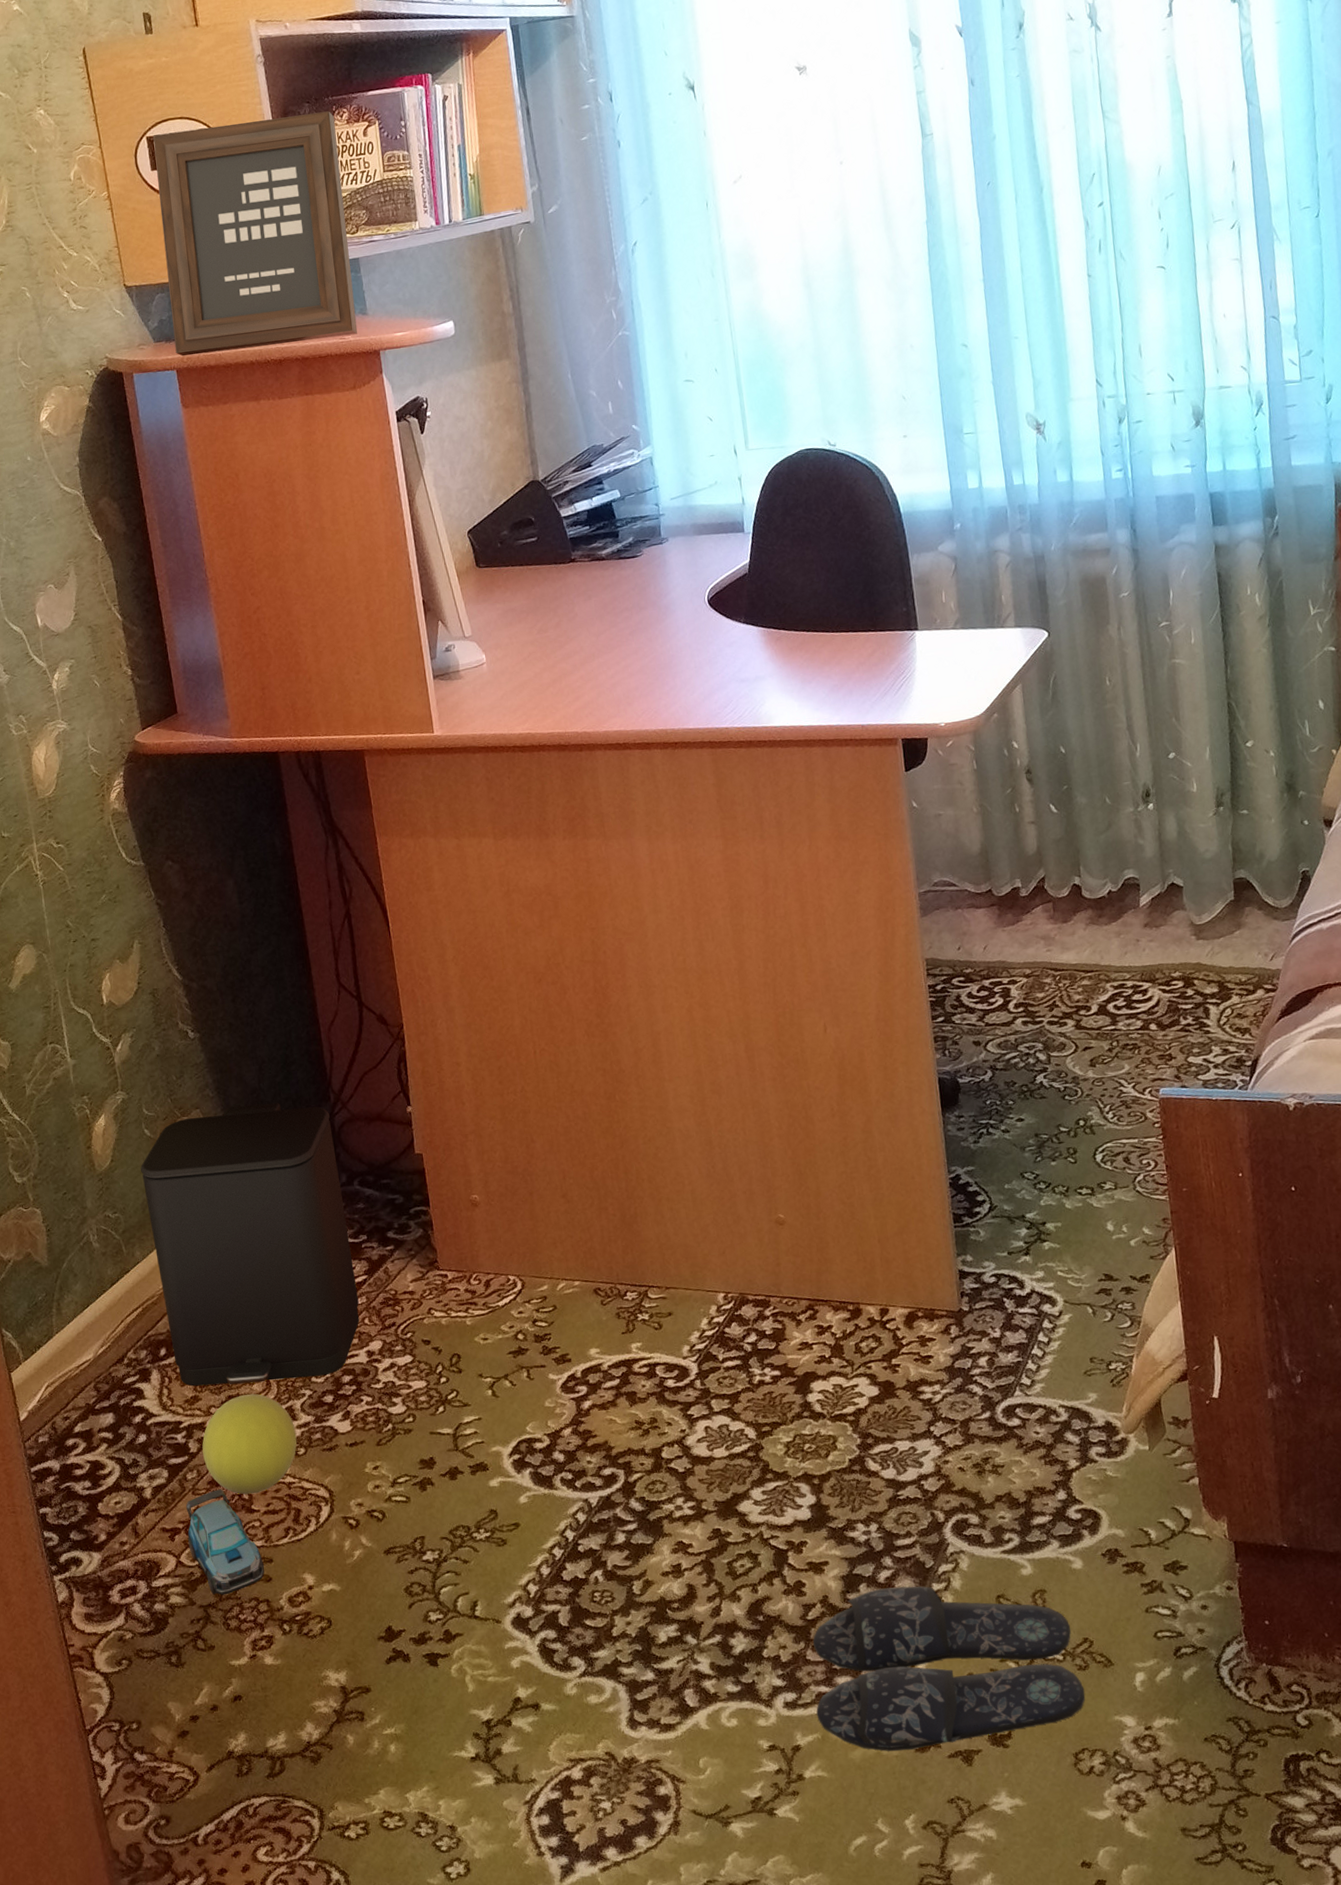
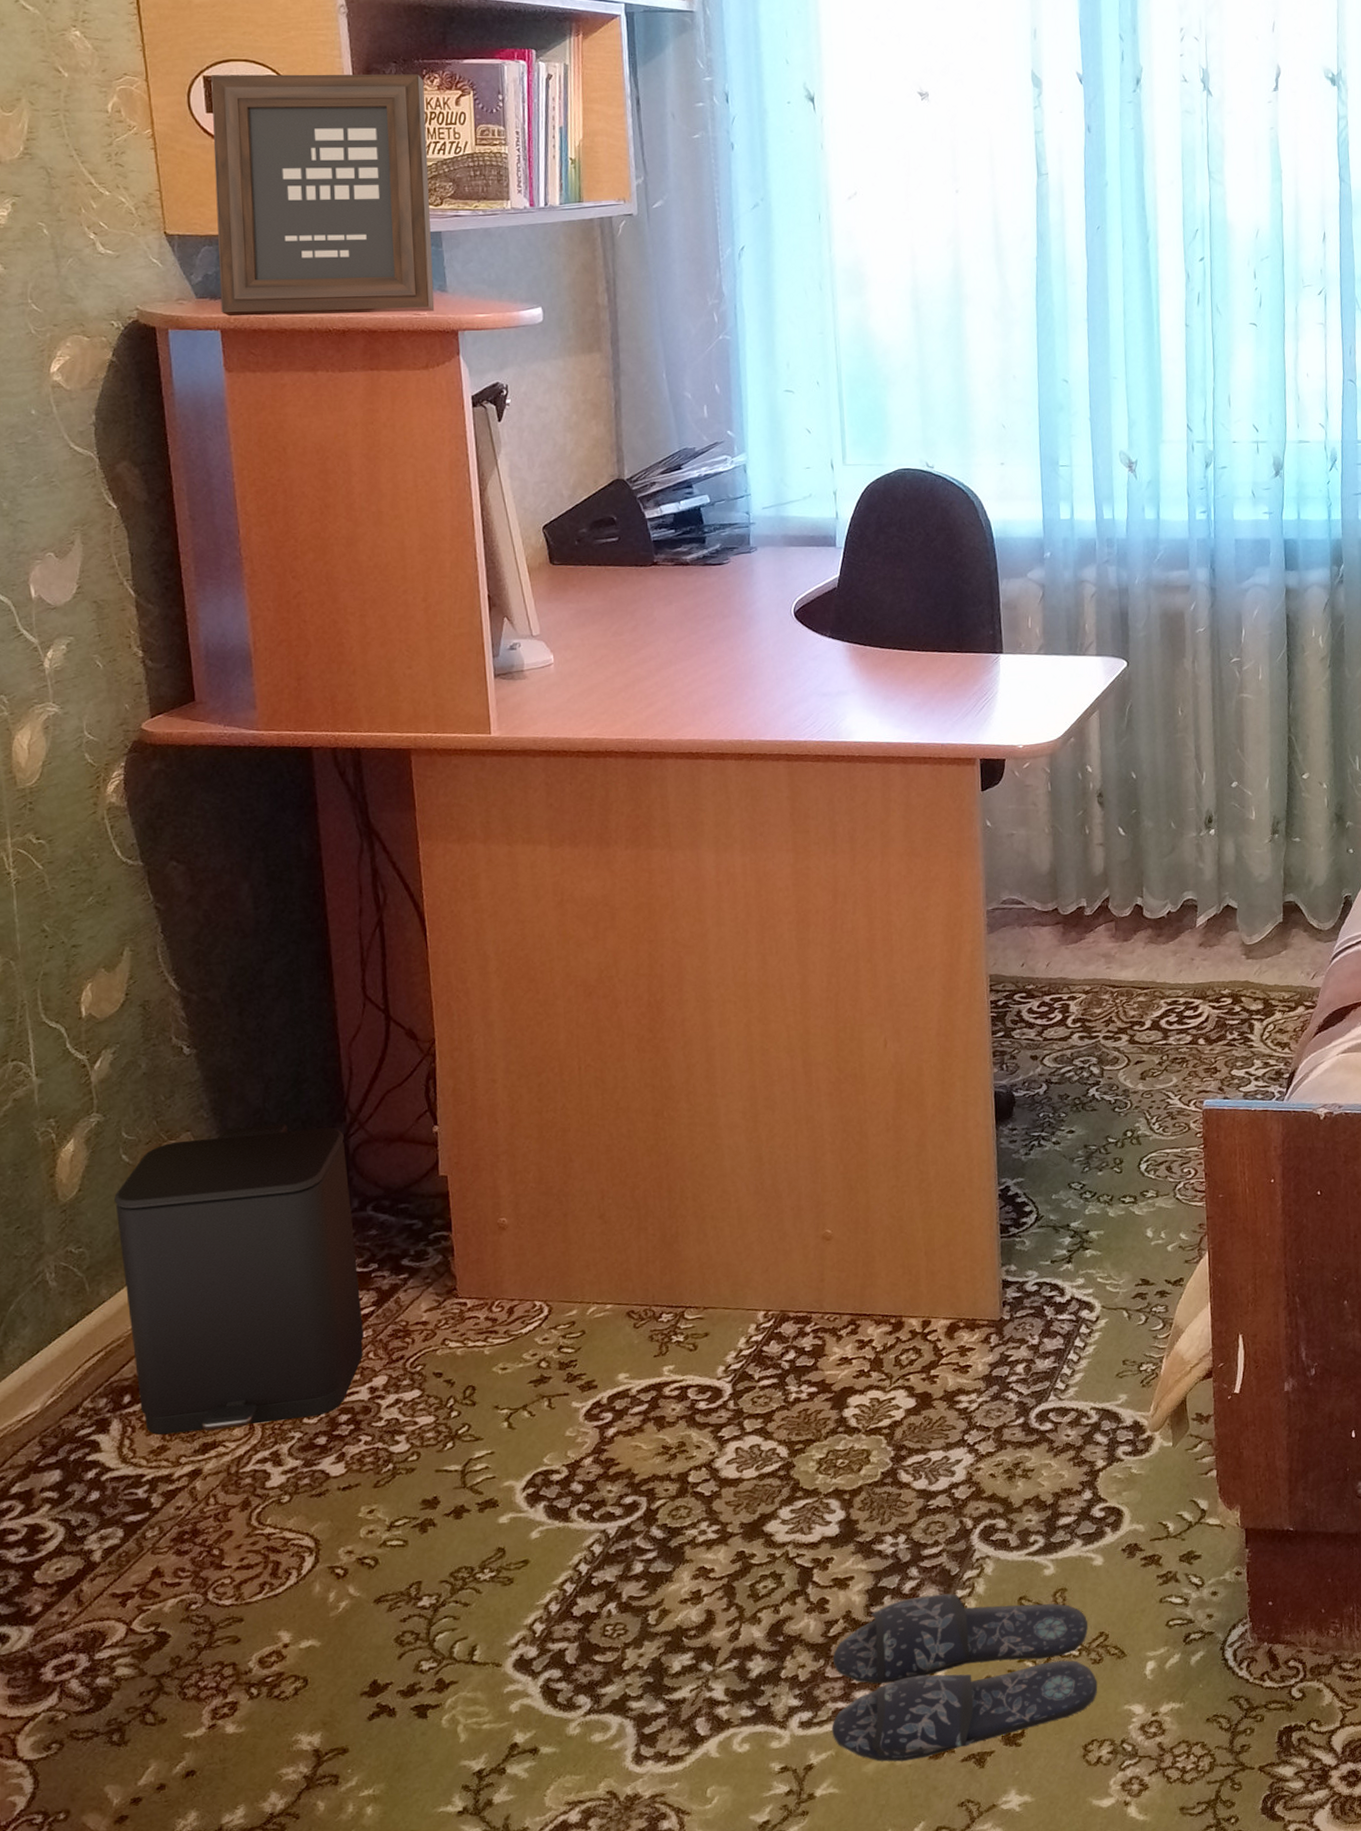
toy car: present [186,1489,265,1595] -> none [142,1546,232,1663]
ball: present [202,1393,297,1495] -> none [167,1439,281,1551]

